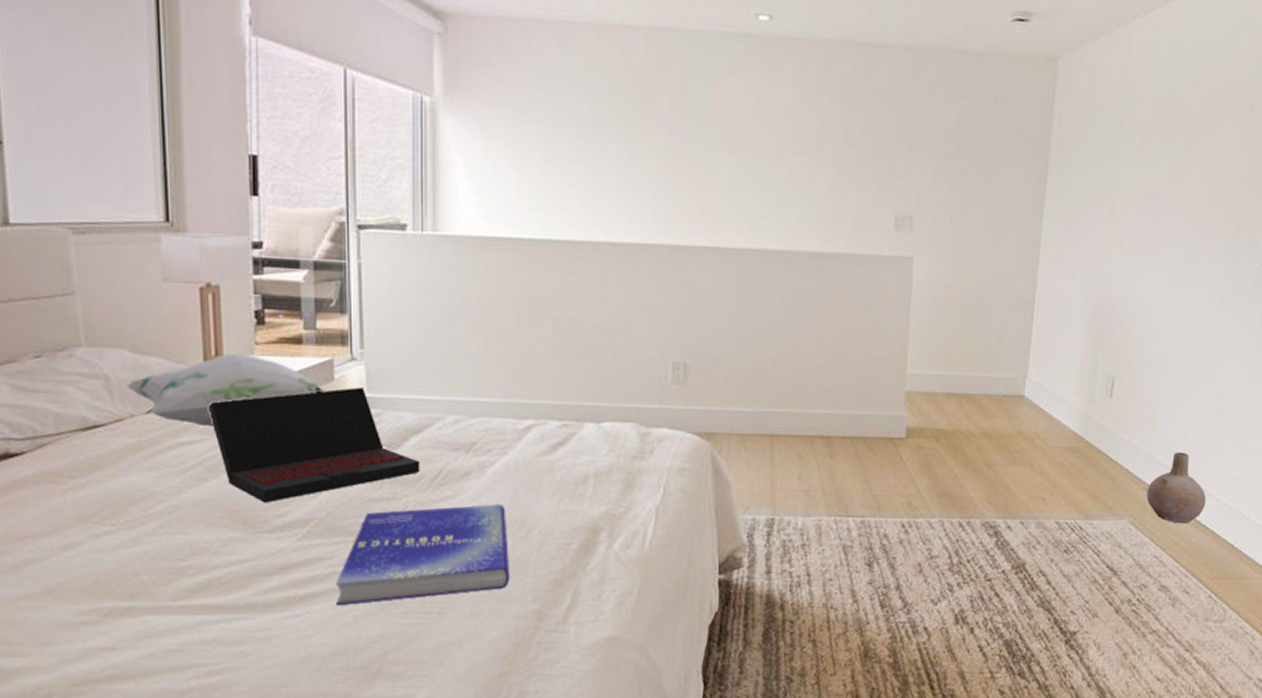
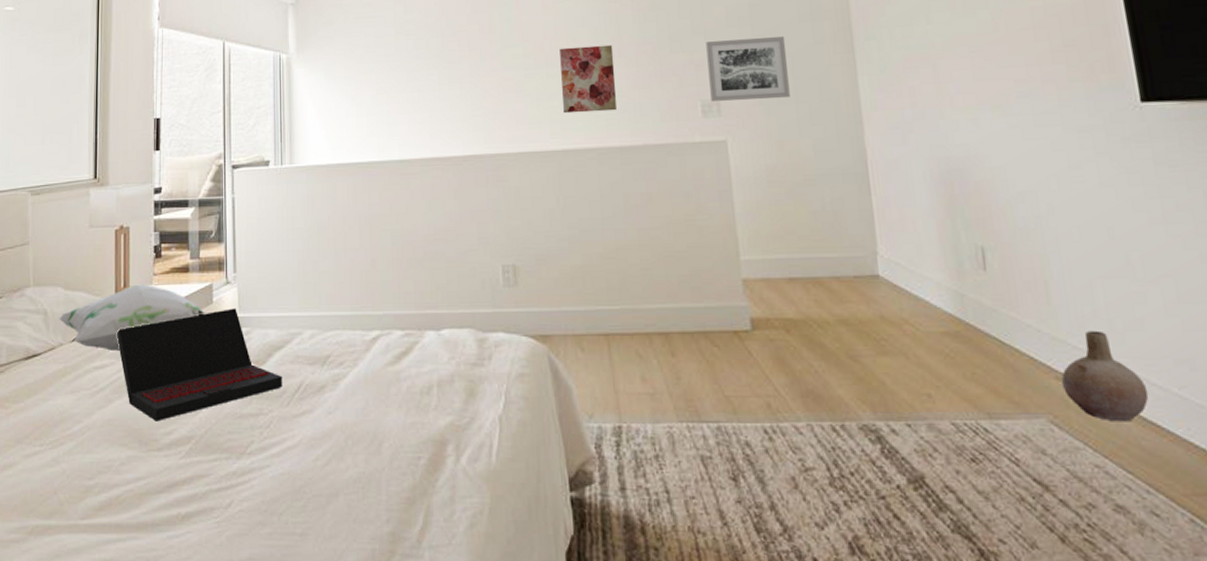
book: present [336,504,510,606] -> none [212,418,365,526]
wall art: none [754,137,815,214] -> present [560,44,618,114]
wall art: none [905,152,986,222] -> present [706,37,790,101]

